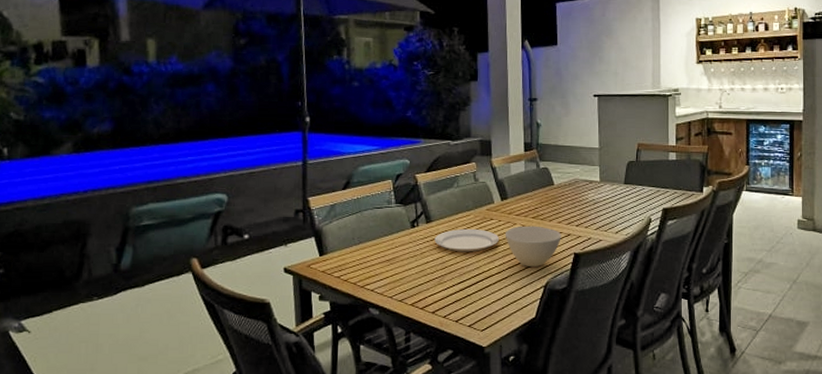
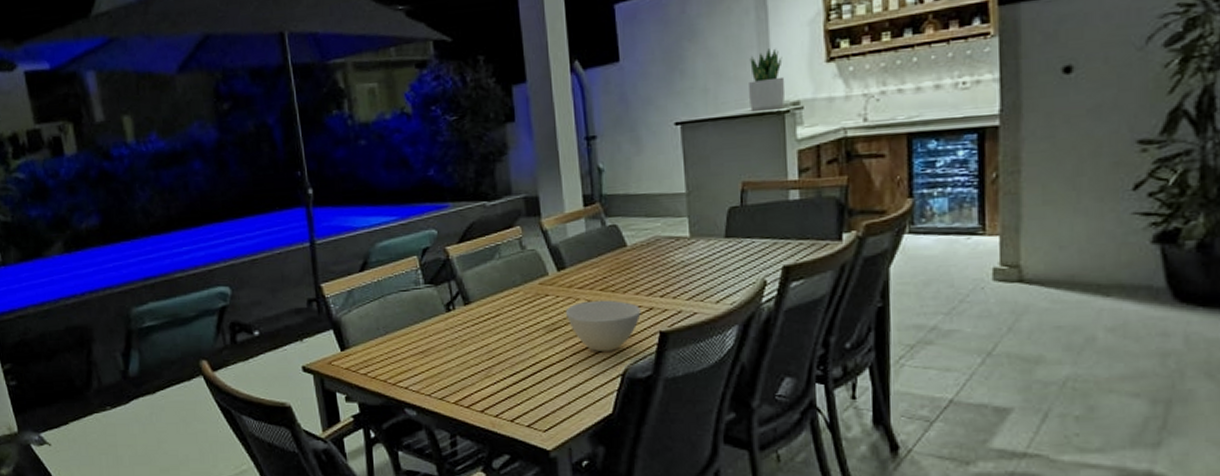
plate: present [434,228,500,252] -> none [476,308,559,338]
planter: none [644,49,670,94] -> present [747,48,786,113]

